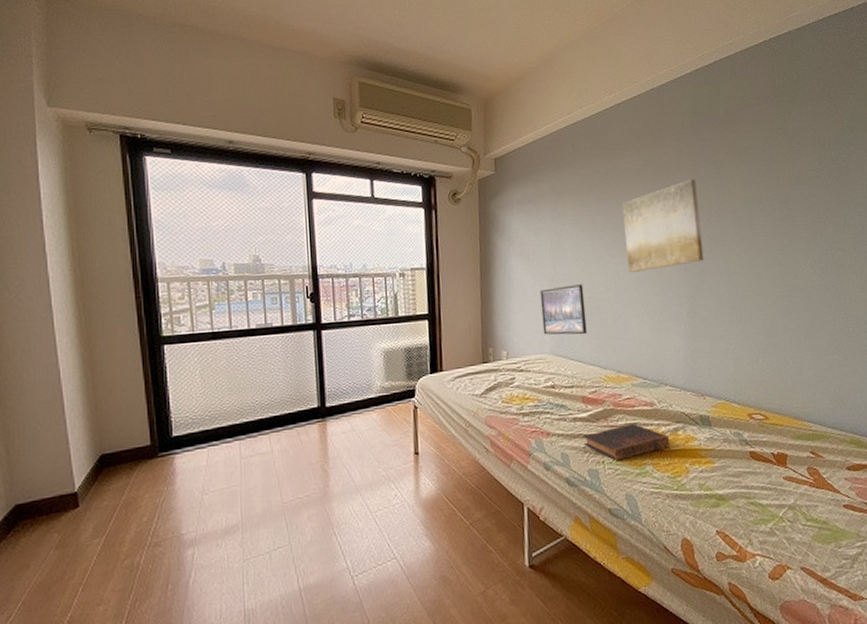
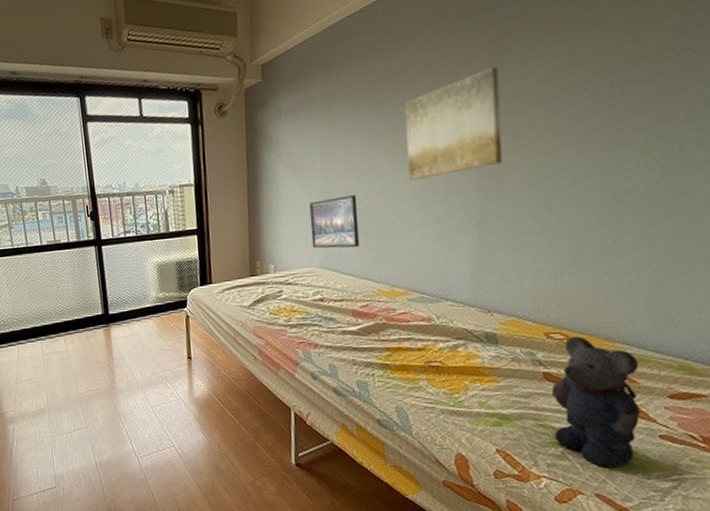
book: present [584,424,671,461] -> none [353,339,449,375]
bear: none [757,416,828,540] -> present [551,336,640,467]

